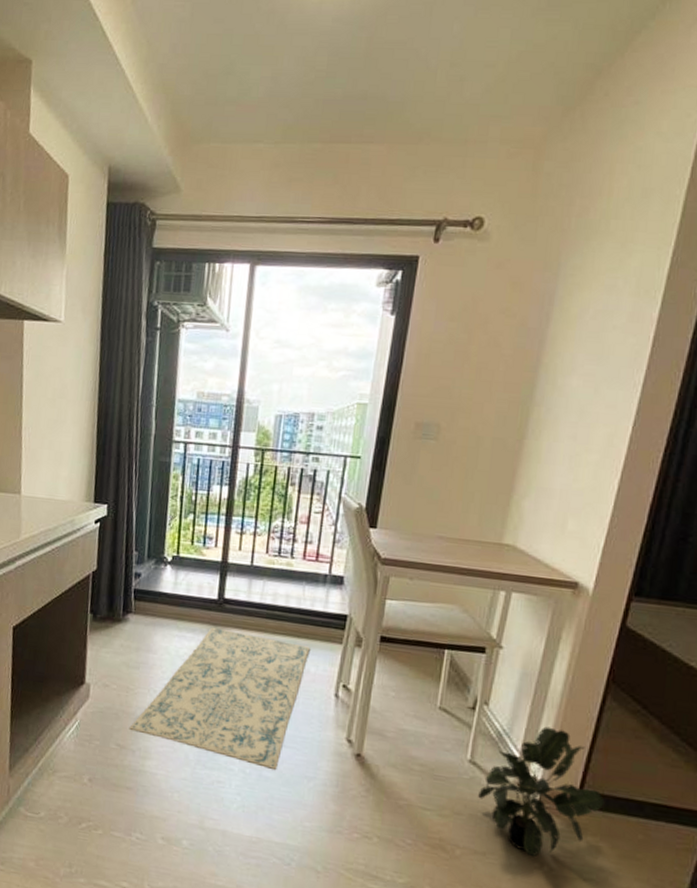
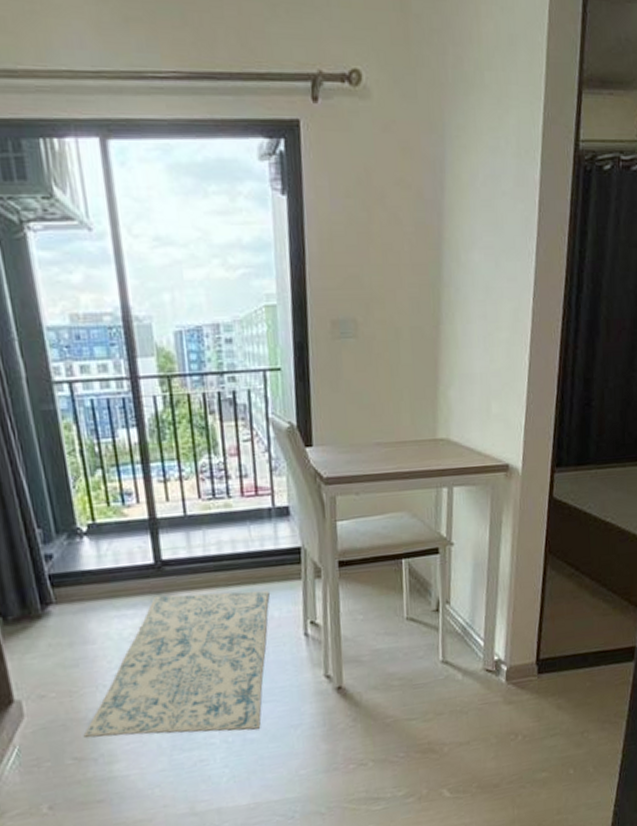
potted plant: present [478,726,605,858] -> none [455,609,558,732]

